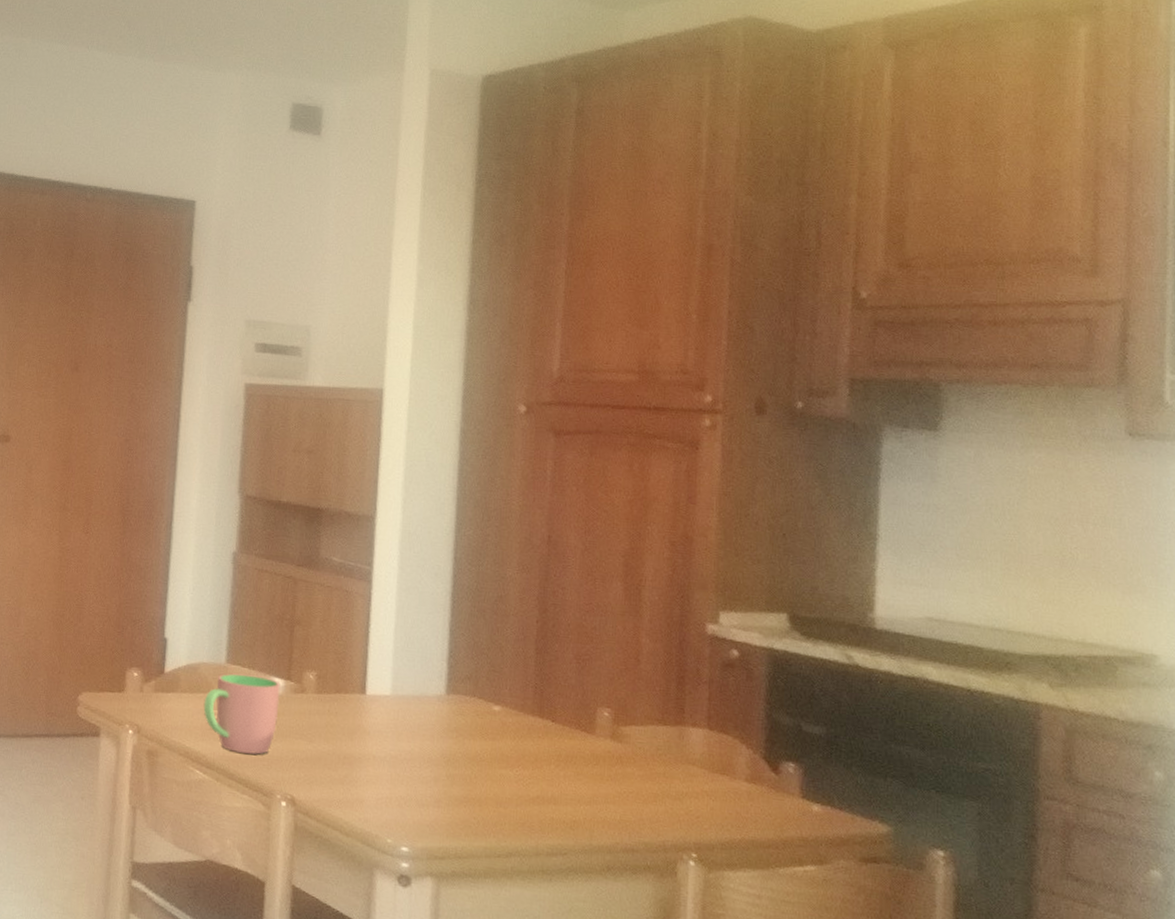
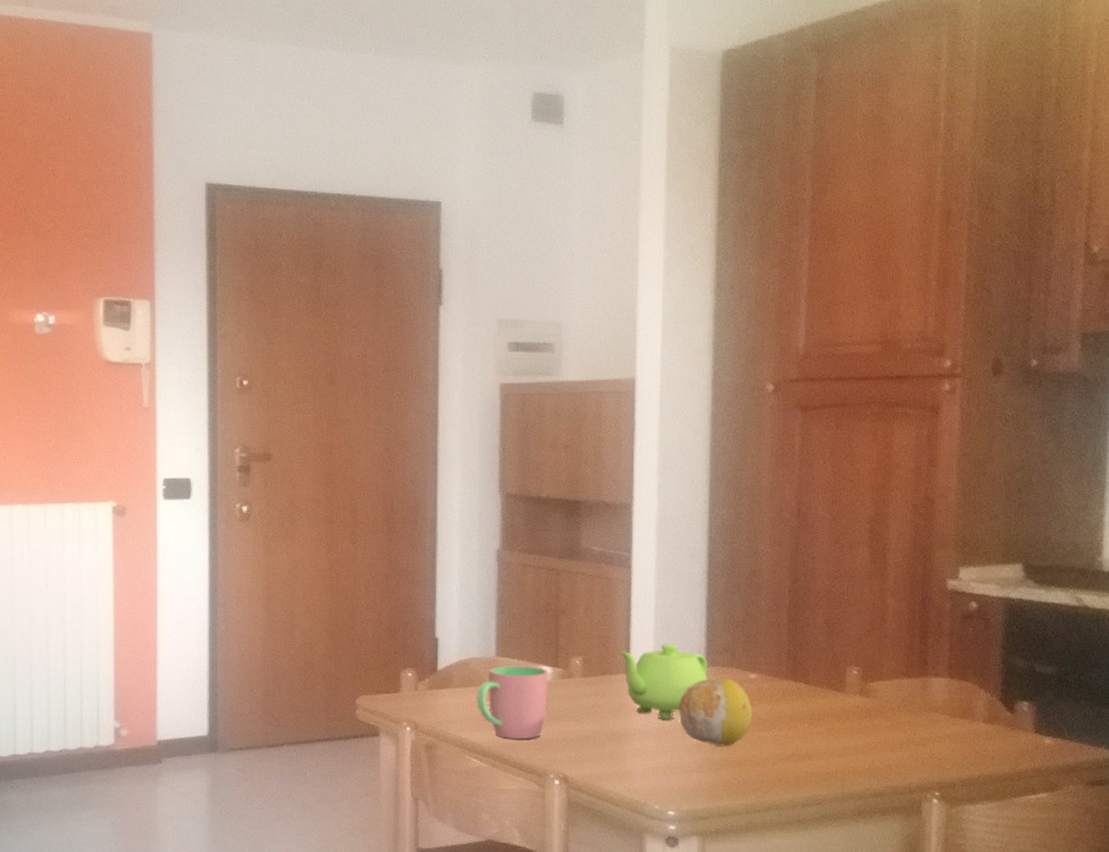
teapot: none [354,665,449,747] -> present [618,644,708,719]
fruit: none [416,706,495,782] -> present [678,678,753,746]

